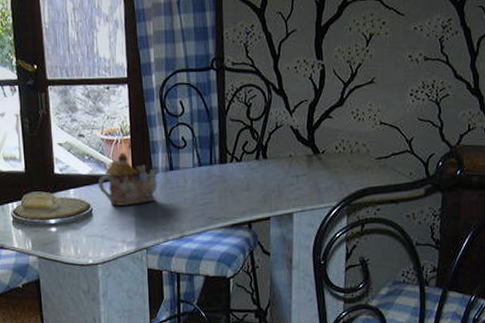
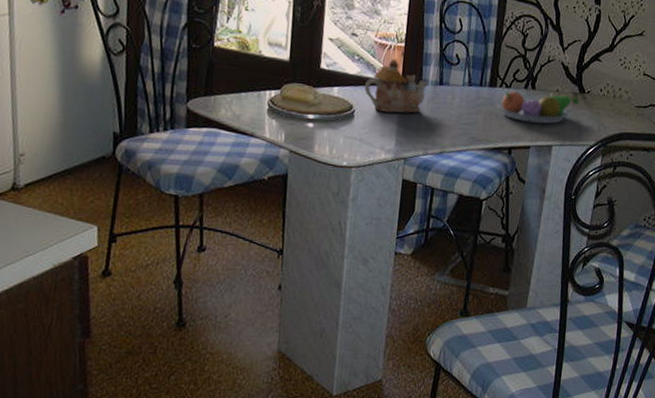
fruit bowl: none [230,159,315,194] -> present [496,91,579,124]

